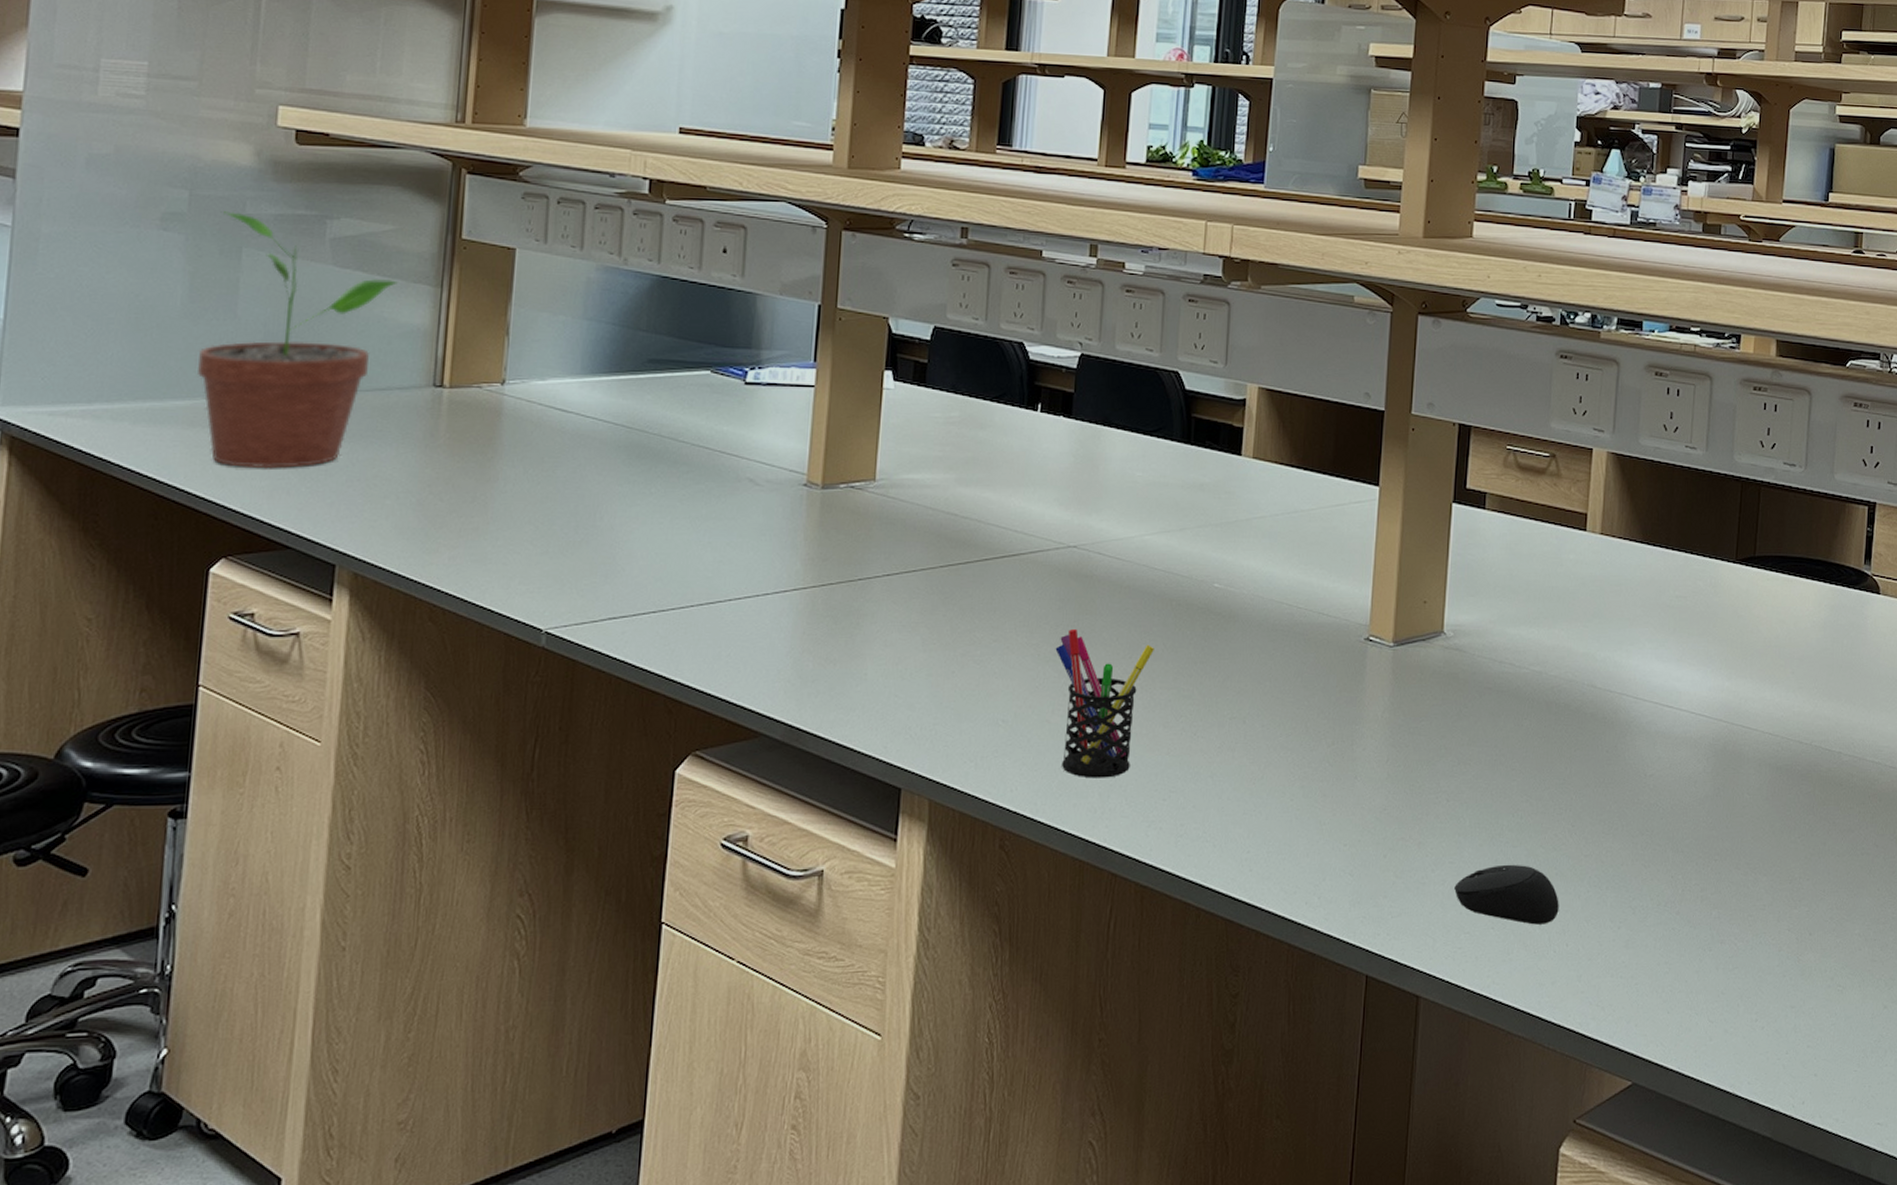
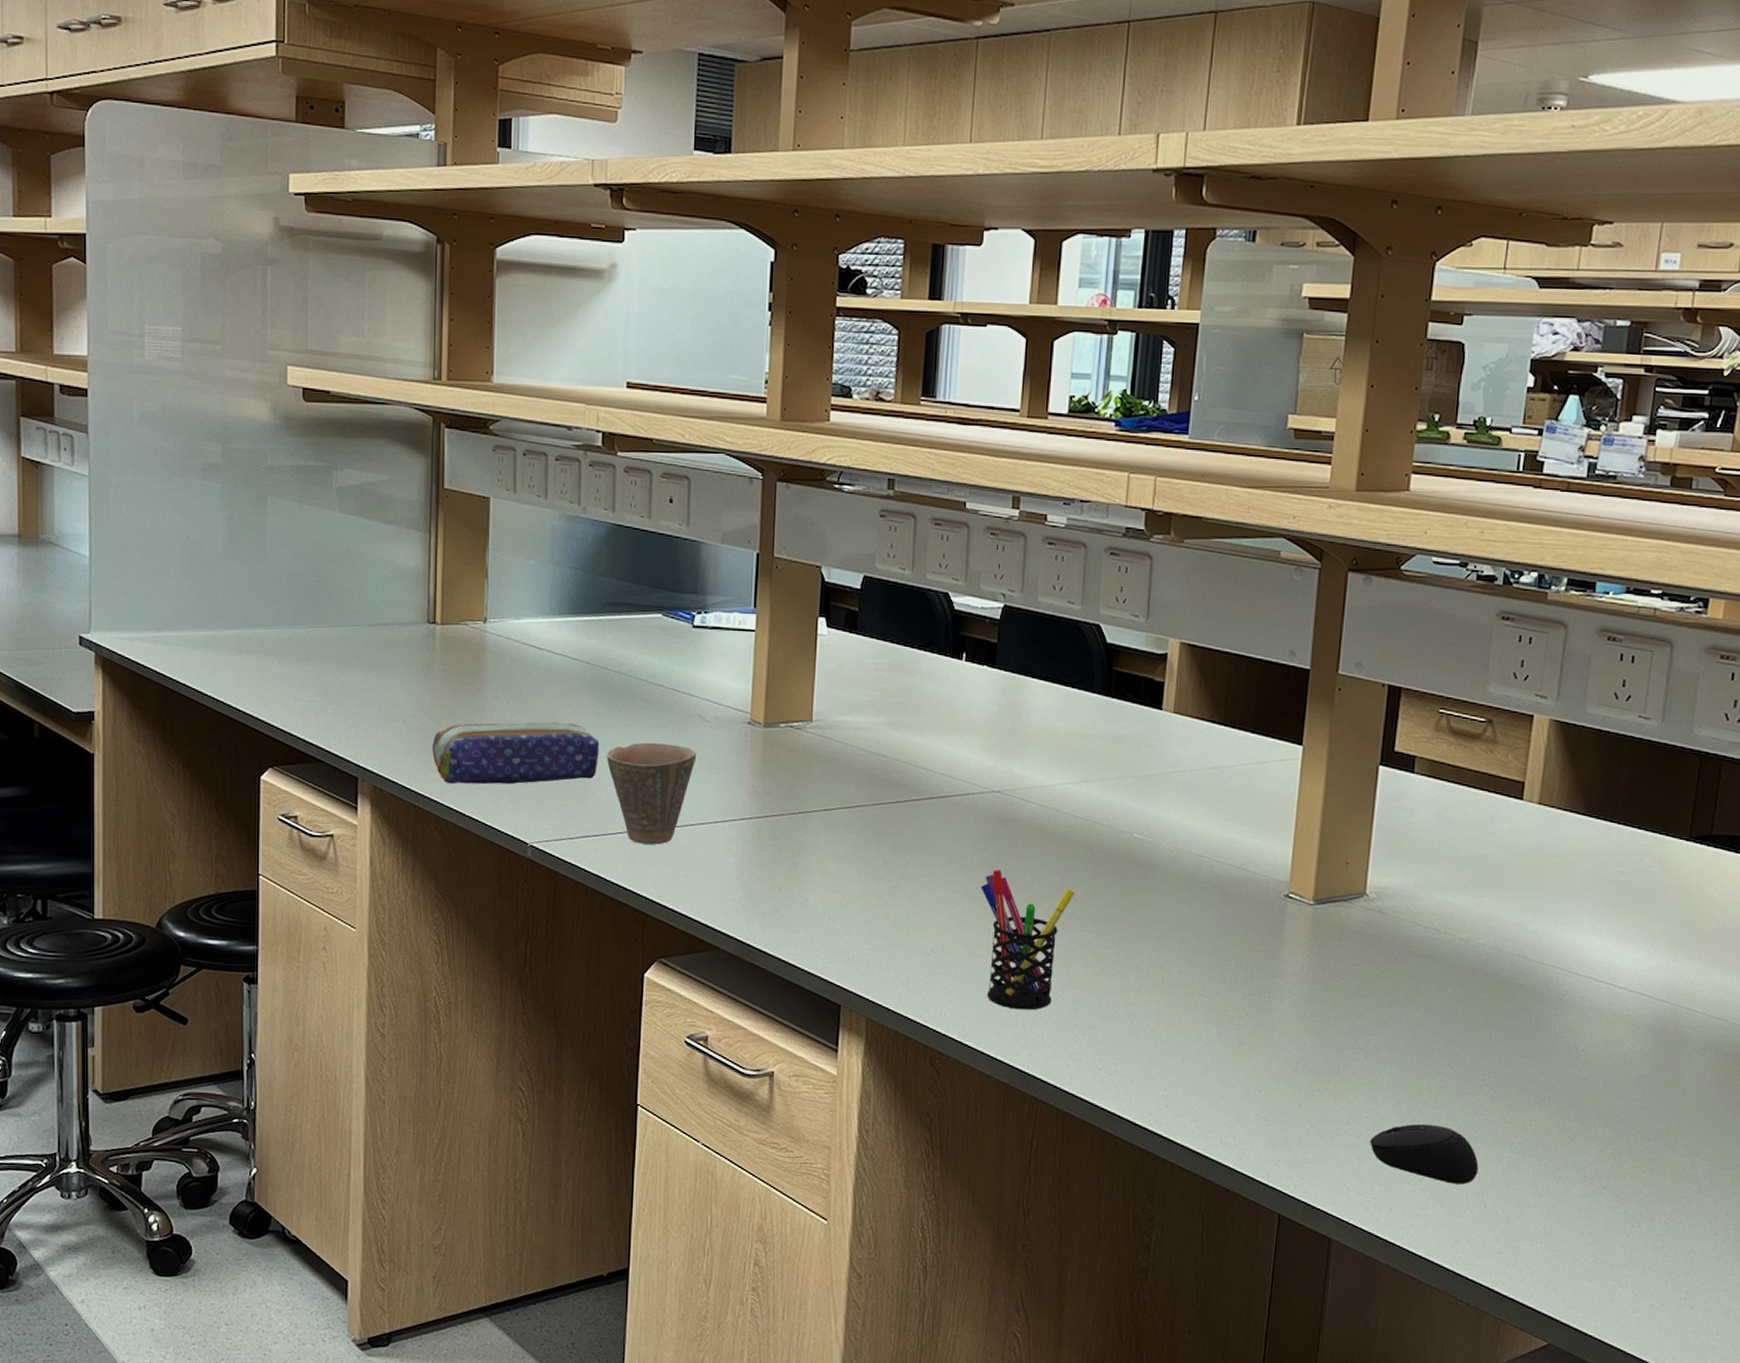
potted plant: present [198,211,398,469] -> none [239,463,393,692]
pencil case: none [430,491,633,567] -> present [432,721,600,785]
cup: none [640,510,745,623] -> present [606,742,697,845]

